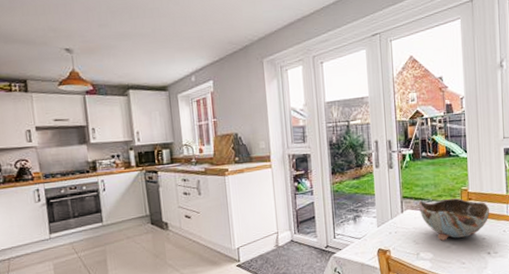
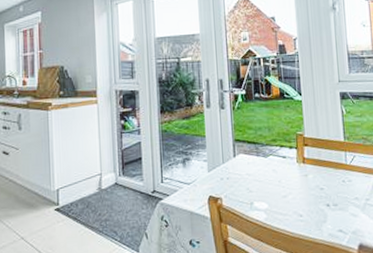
bowl: present [418,197,489,241] -> none [251,143,327,190]

